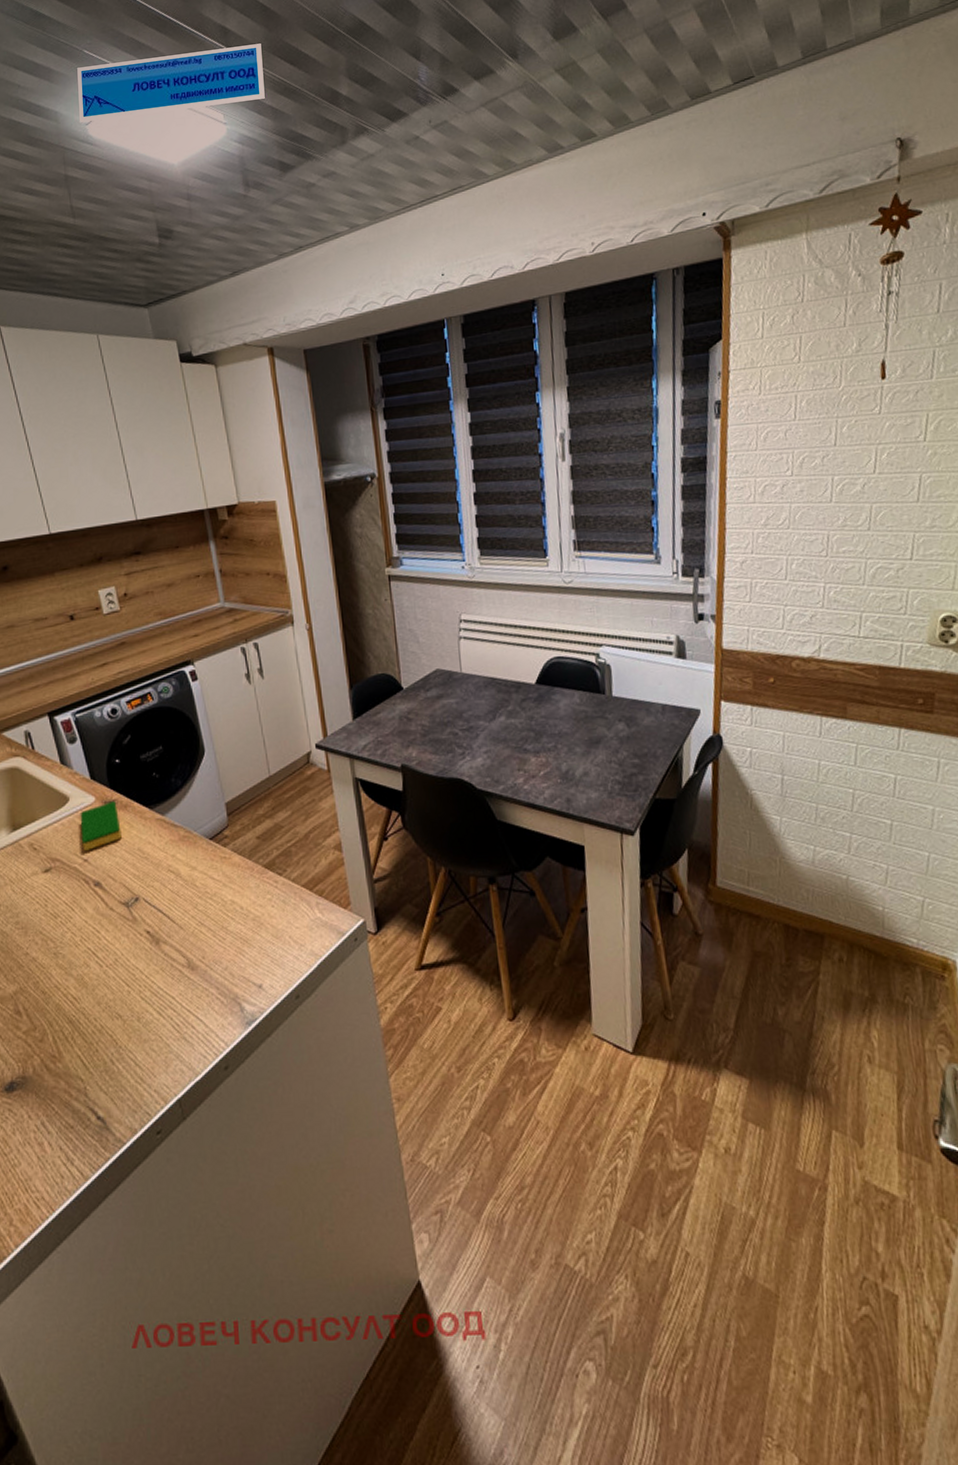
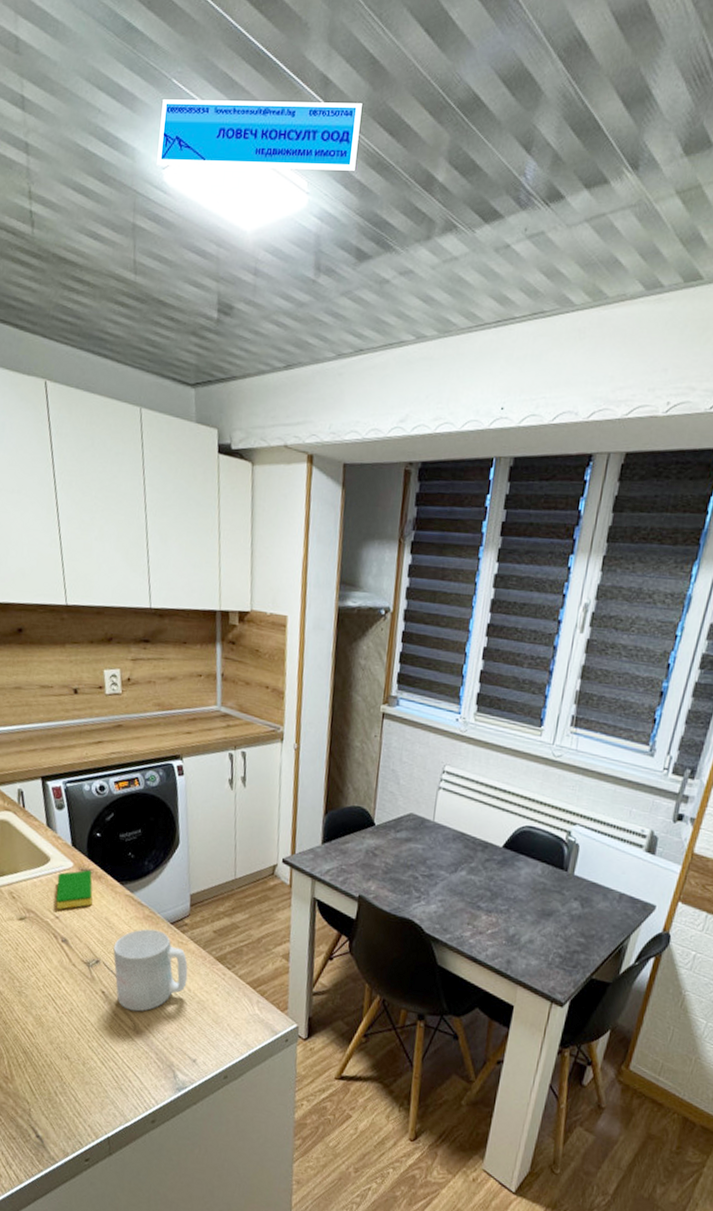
mug: none [152,849,238,946] -> present [113,928,188,1012]

